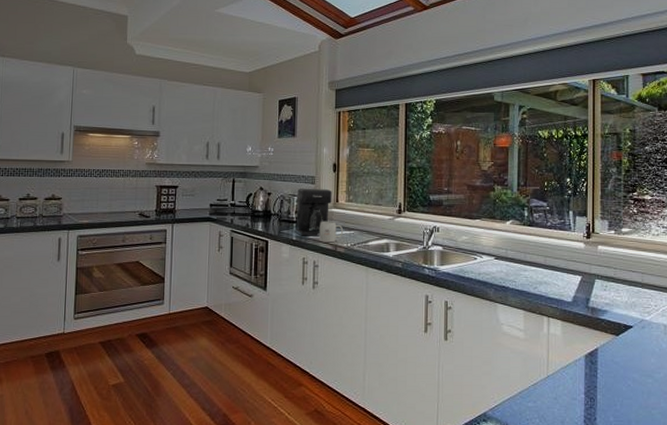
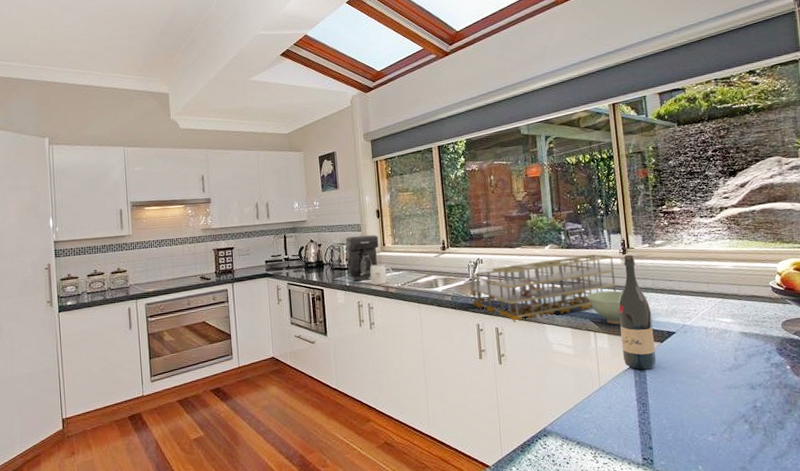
dish rack: none [424,235,576,298] -> present [470,254,617,322]
bowl: none [545,275,583,312] -> present [587,290,623,325]
wine bottle: none [575,239,610,363] -> present [618,254,657,370]

